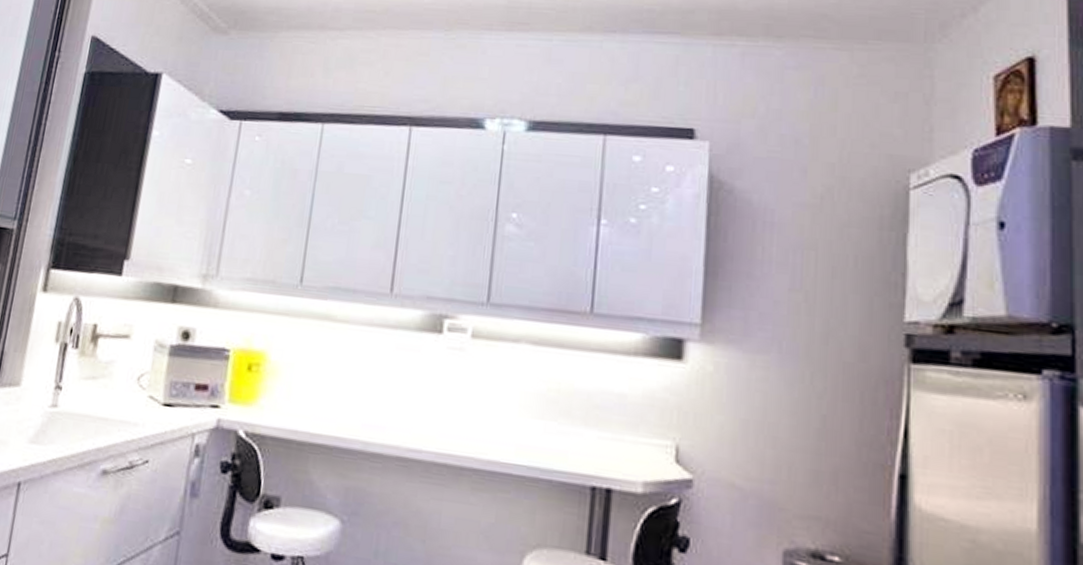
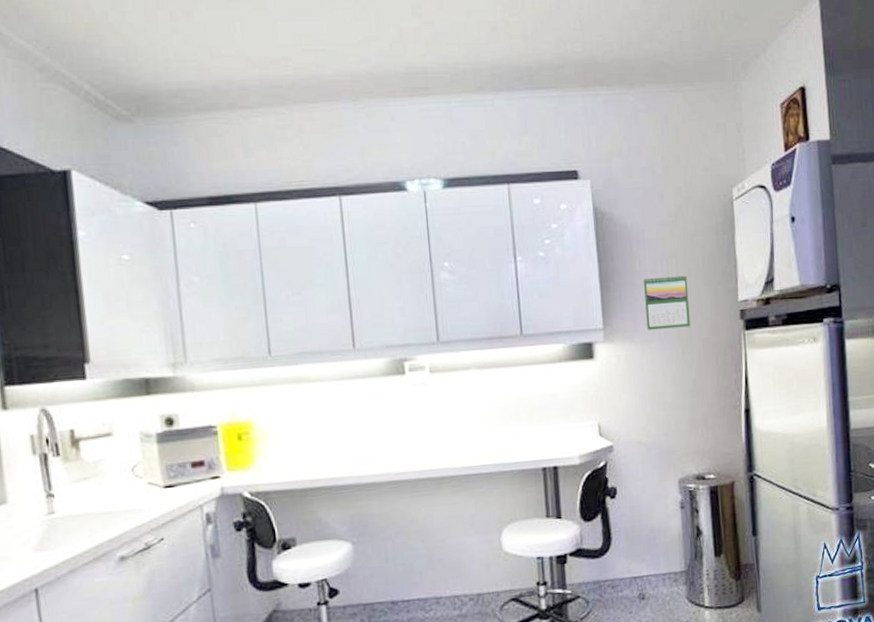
calendar: none [763,270,830,344] -> present [644,274,691,330]

